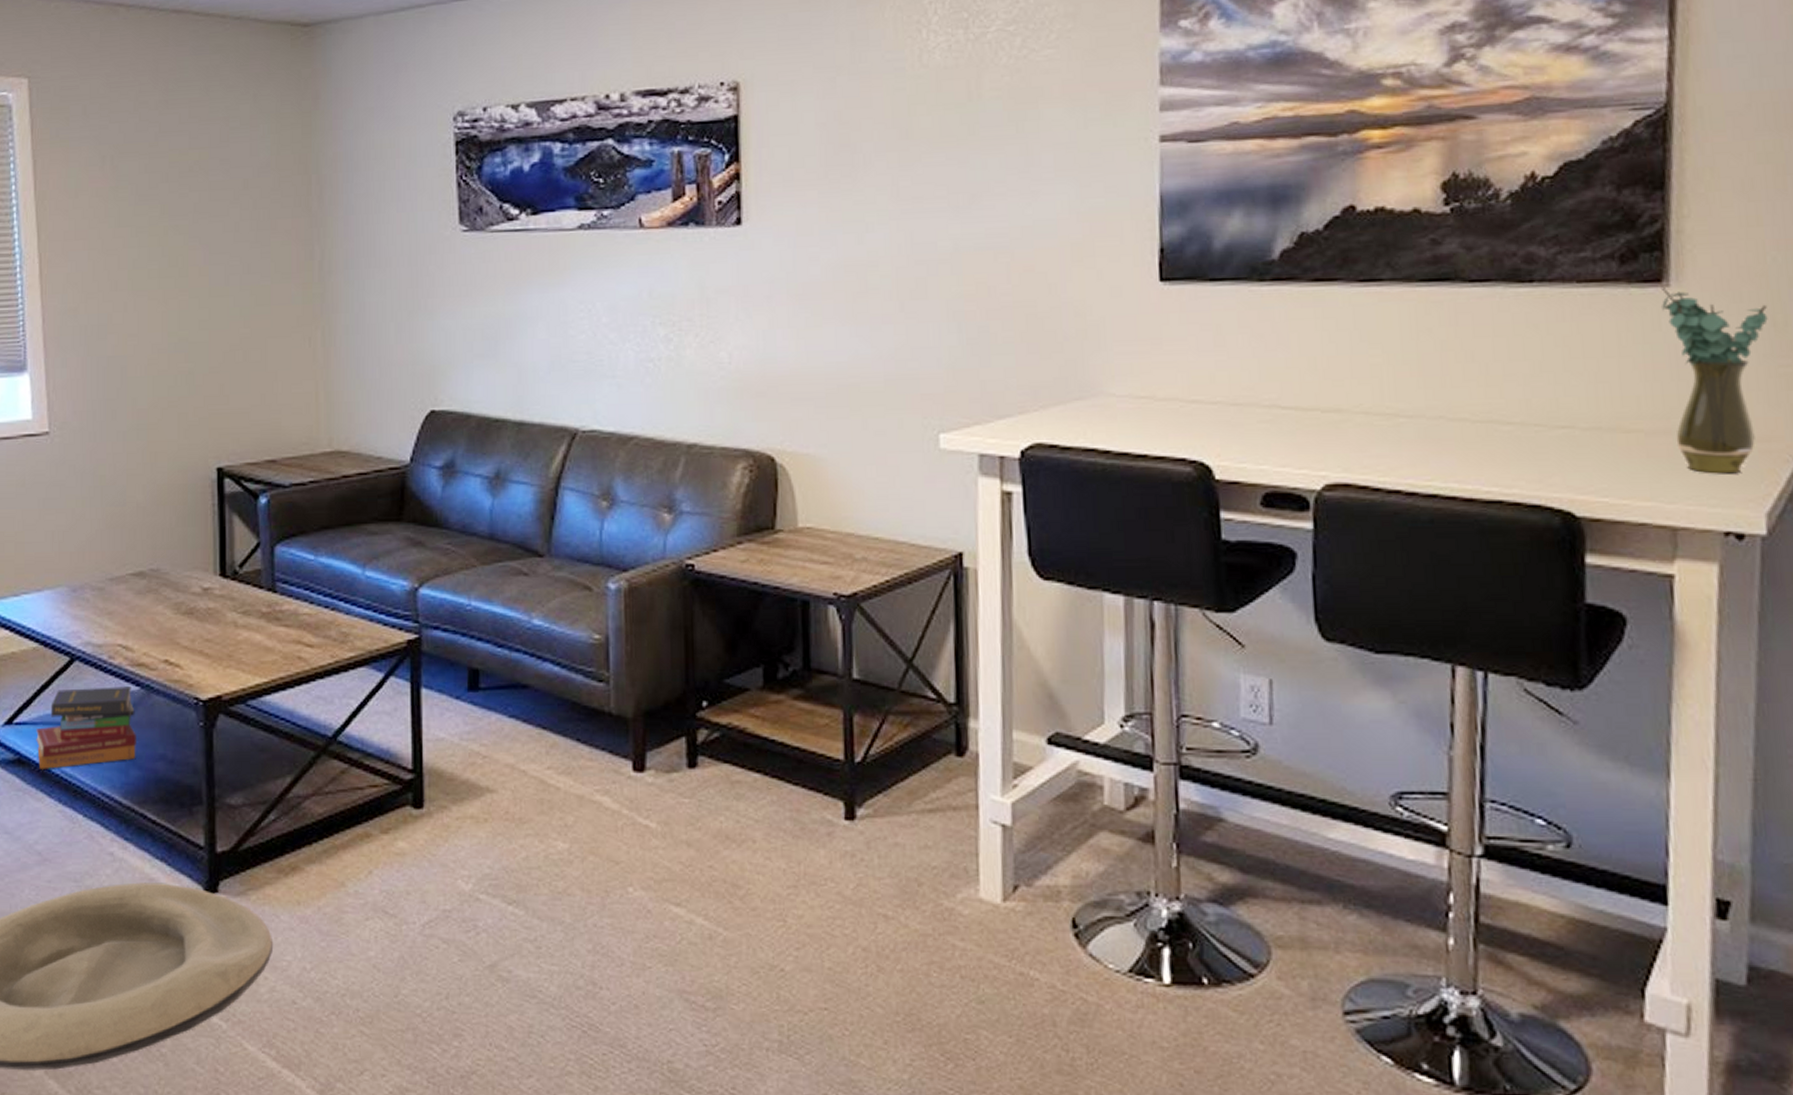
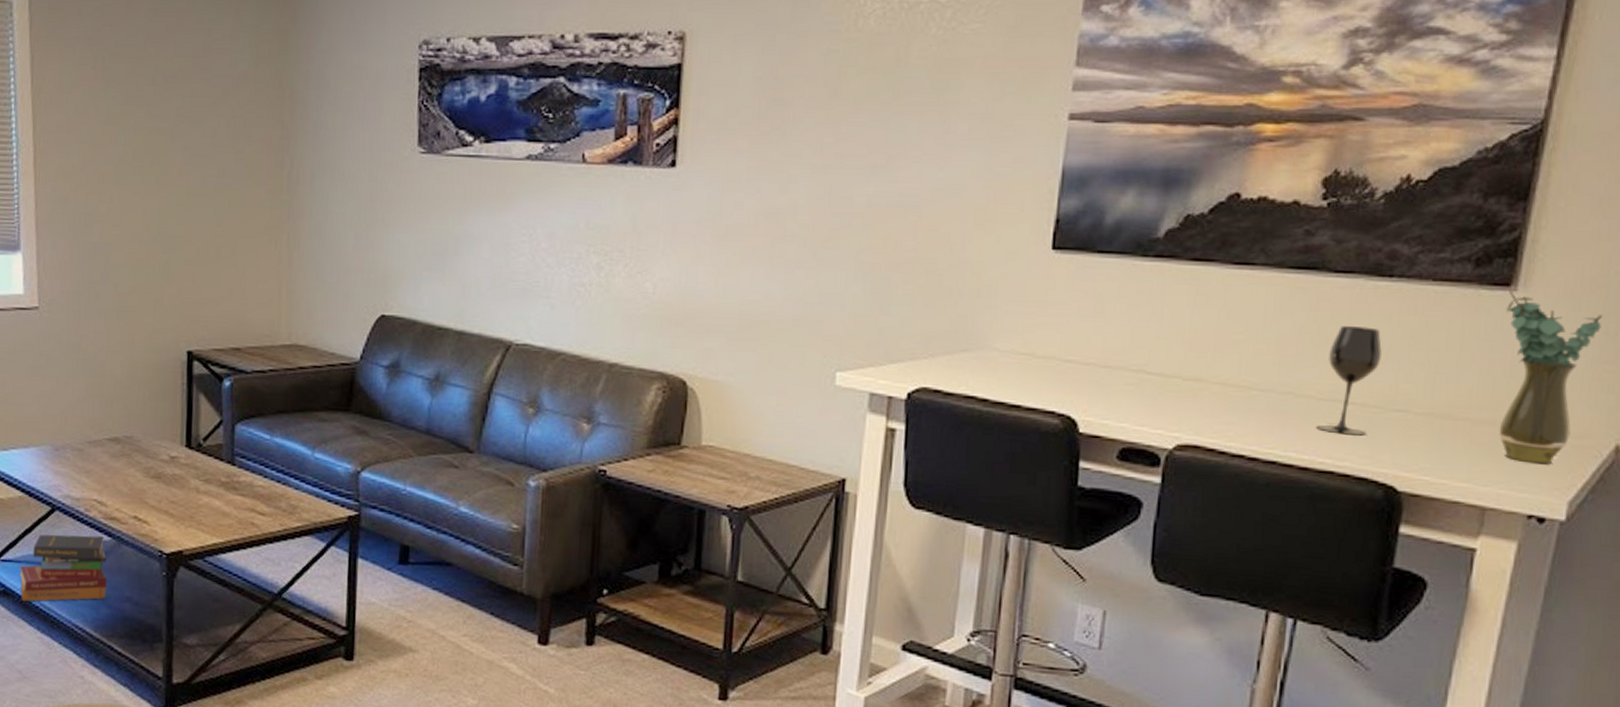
wineglass: none [1475,338,1535,460] -> present [1316,326,1382,437]

